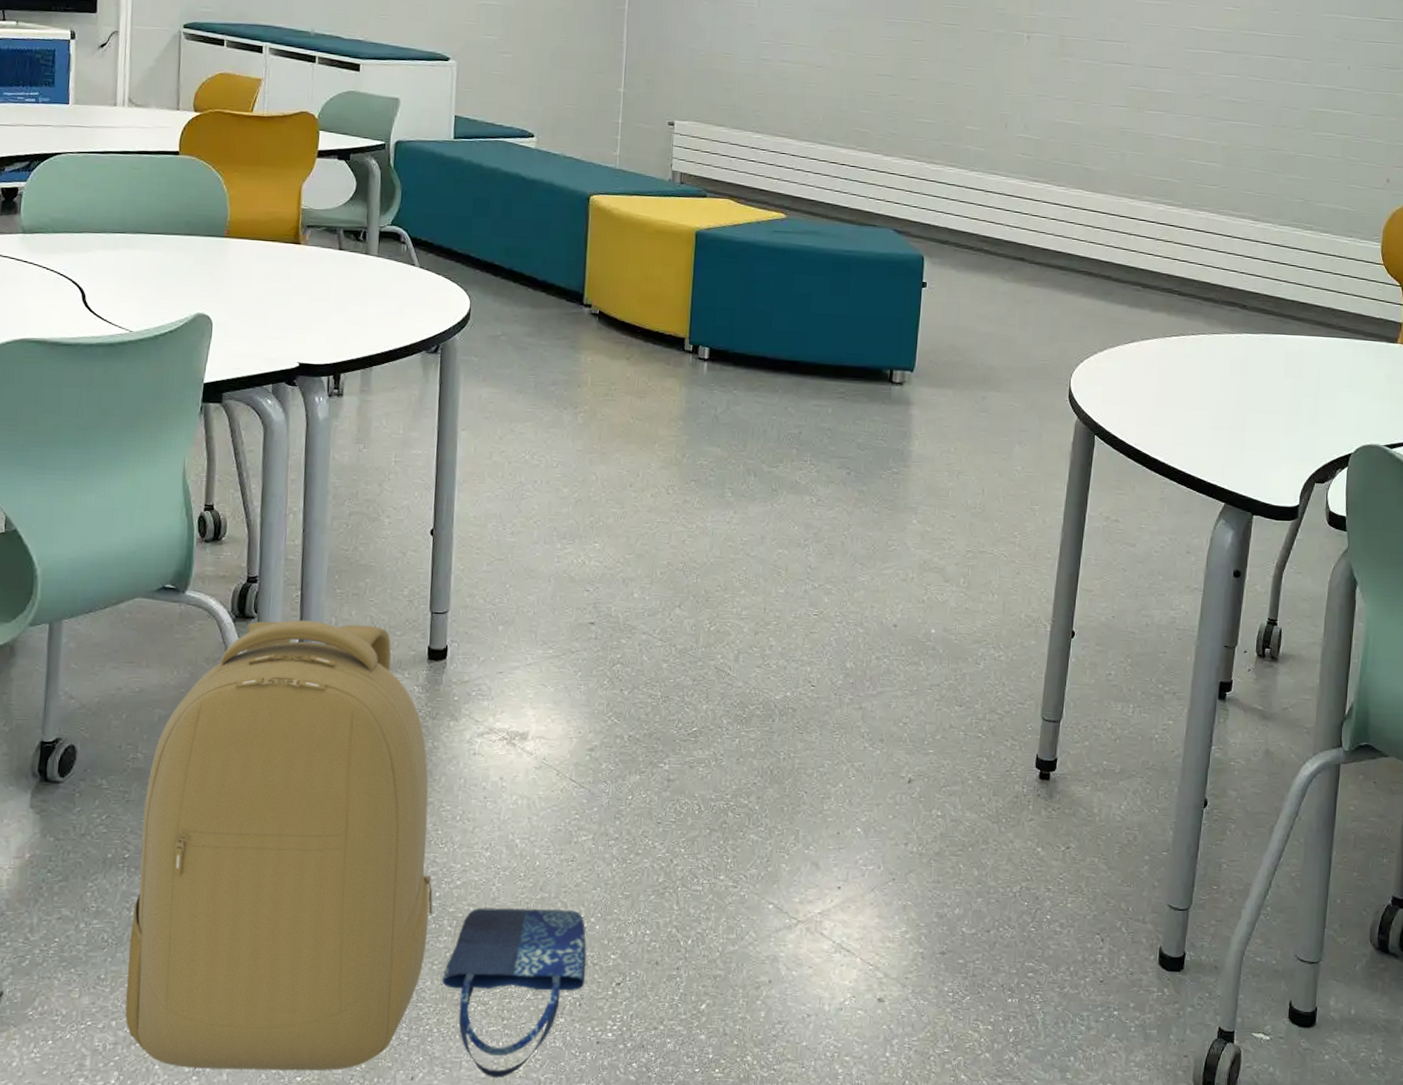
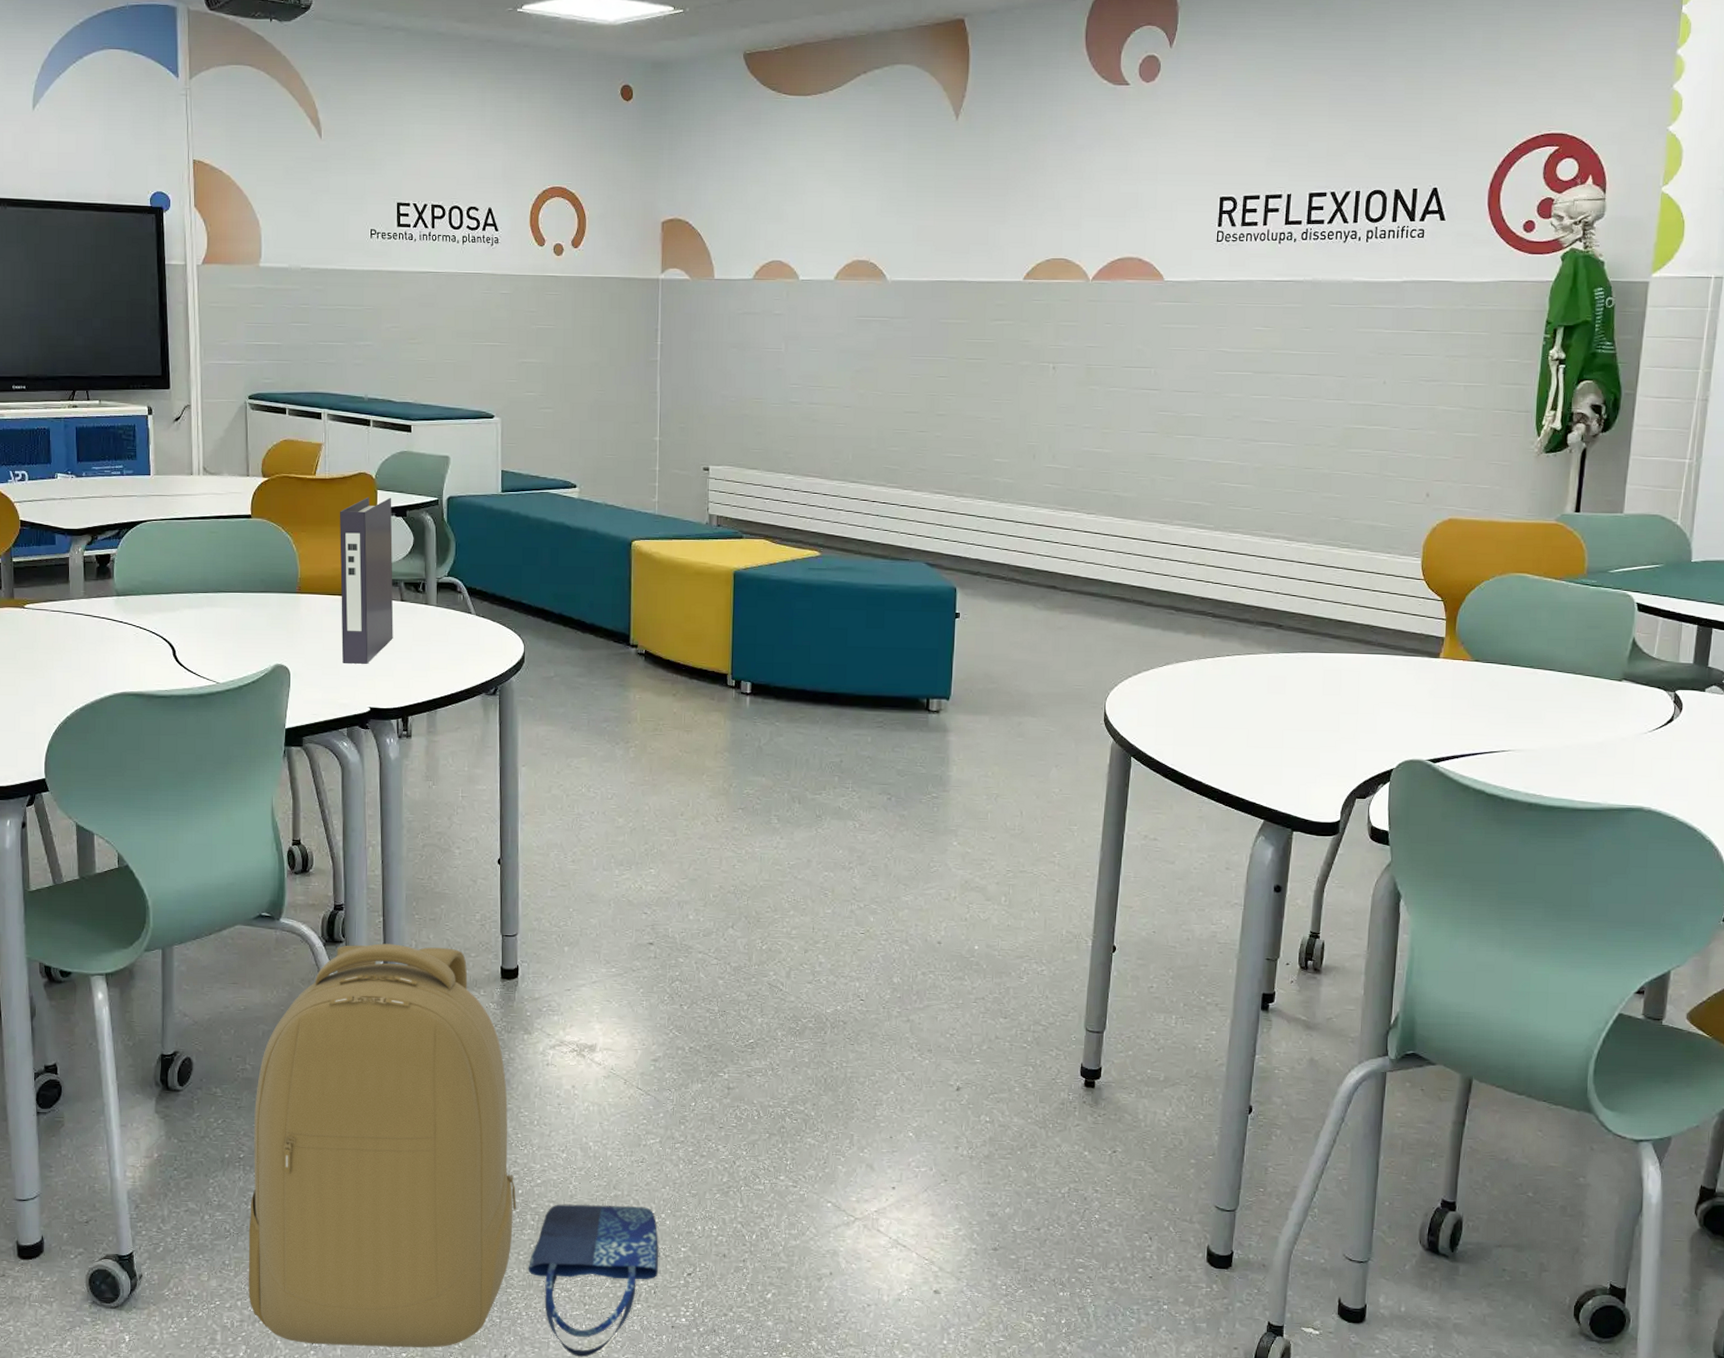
binder: none [271,137,335,316] -> present [340,497,394,664]

